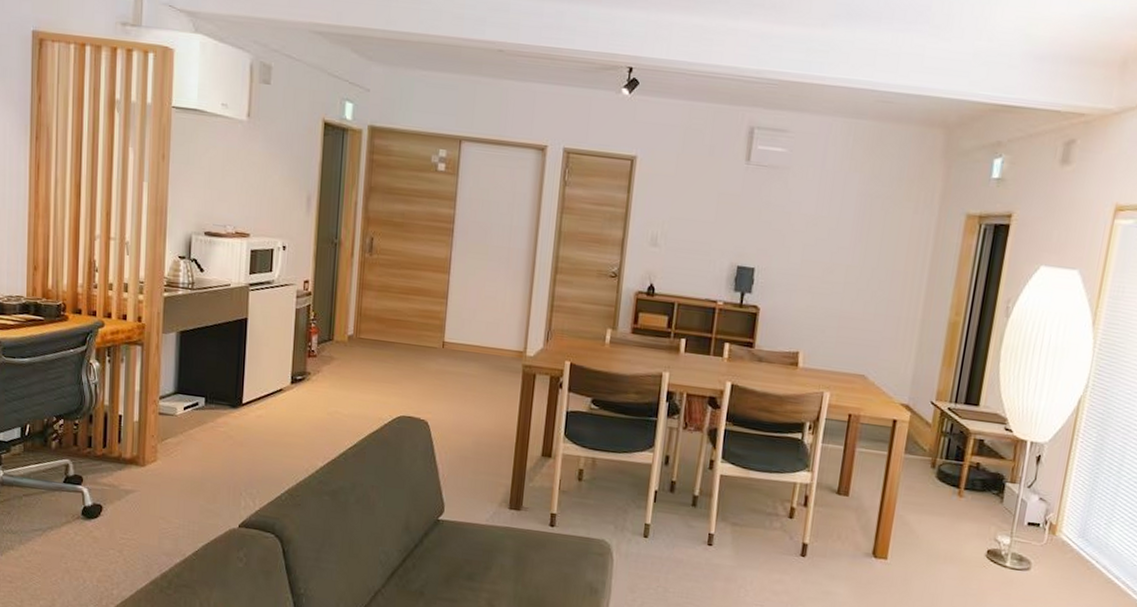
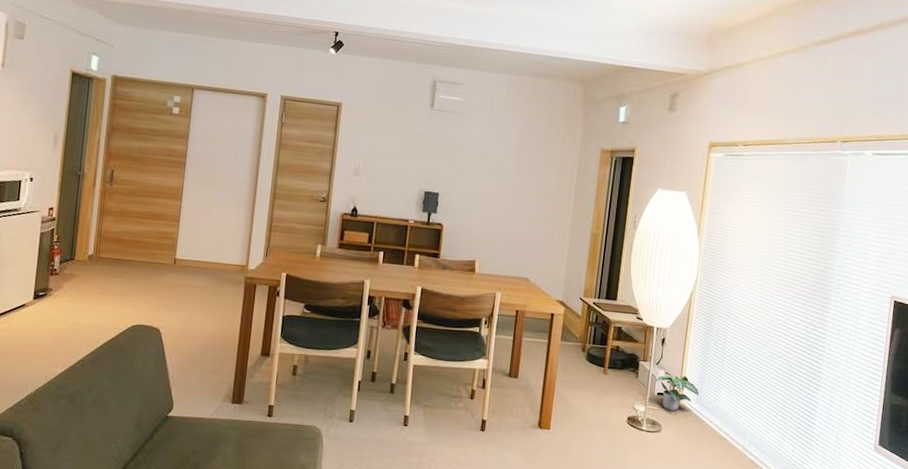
potted plant: none [1025,502,1083,547] -> present [655,375,699,412]

